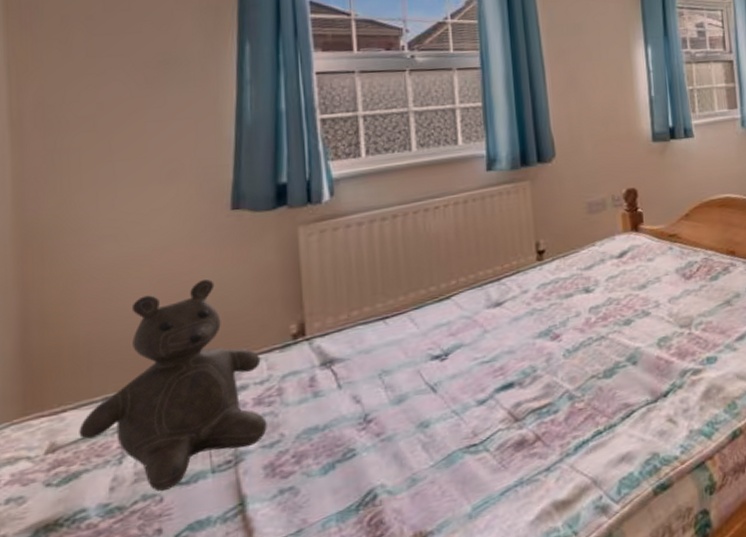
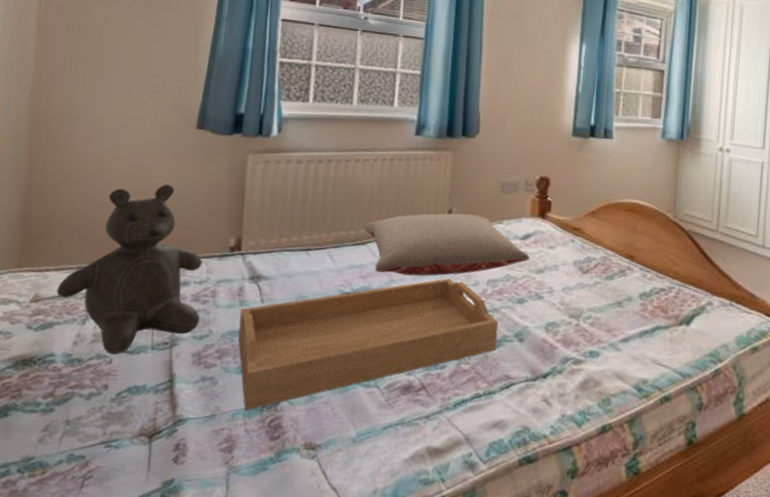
serving tray: none [315,314,610,515] -> present [238,277,499,411]
pillow: none [445,242,631,325] -> present [364,213,531,276]

